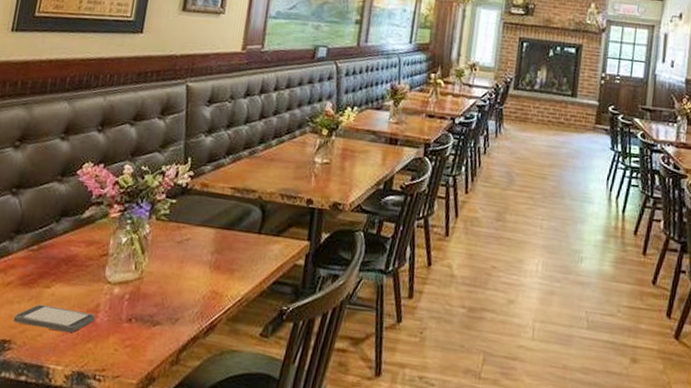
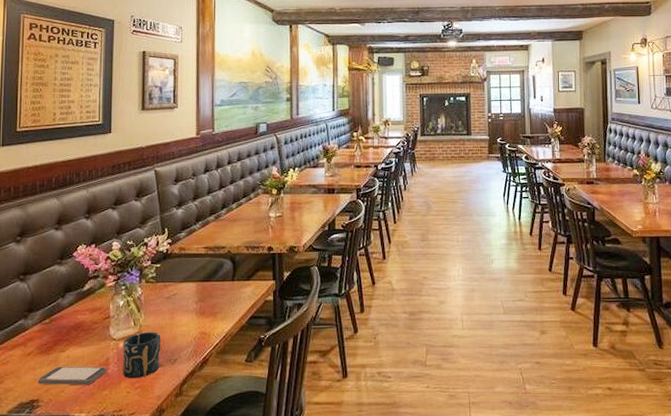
cup: none [113,279,164,335] -> present [123,332,161,379]

